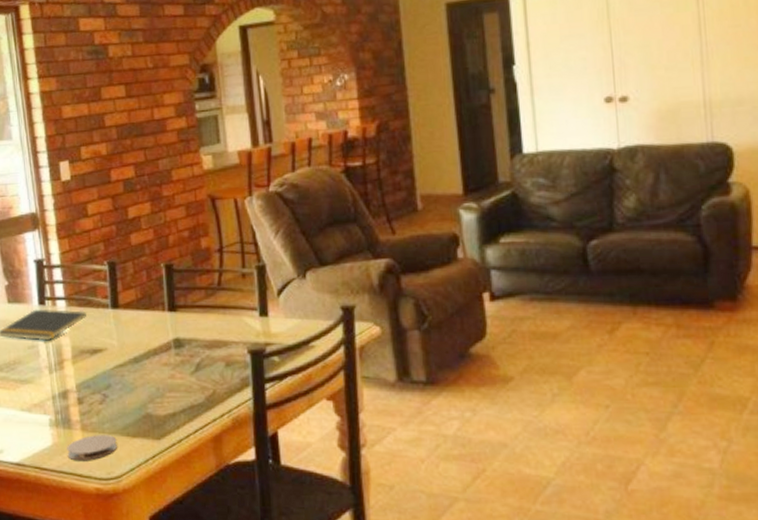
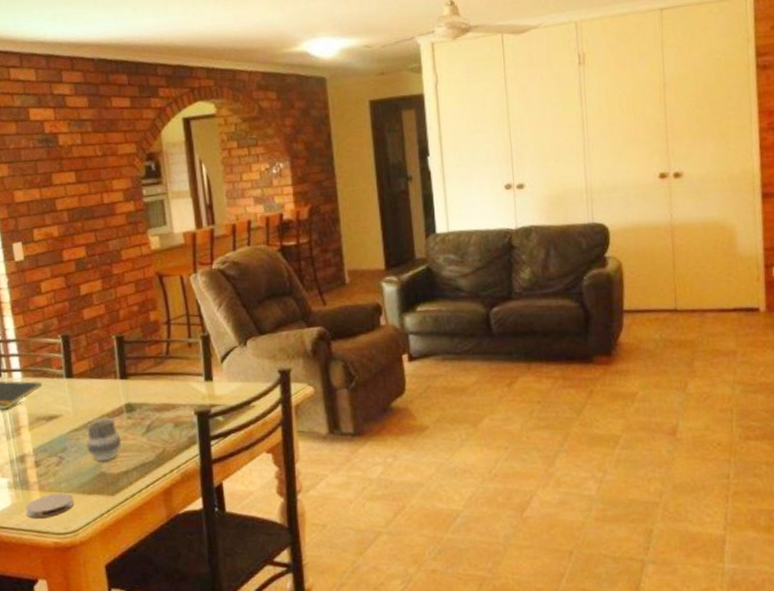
cup: none [132,353,169,402] -> present [87,417,122,462]

